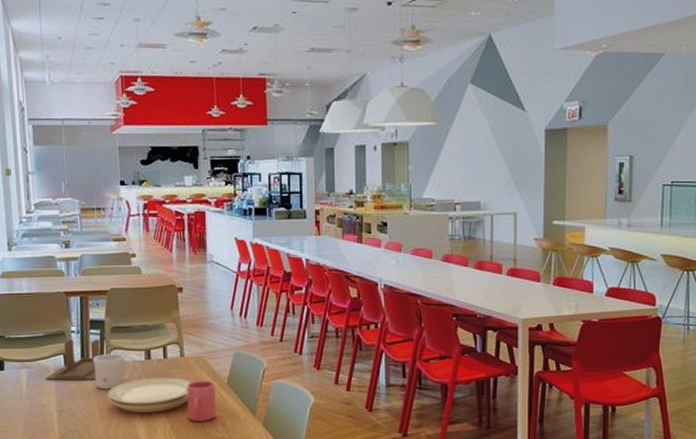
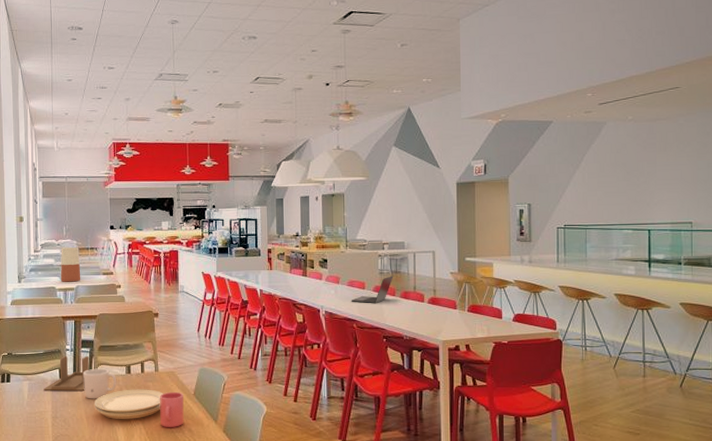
vase: none [59,208,86,250] -> present [60,247,81,282]
laptop: none [415,242,467,276] -> present [351,276,394,304]

